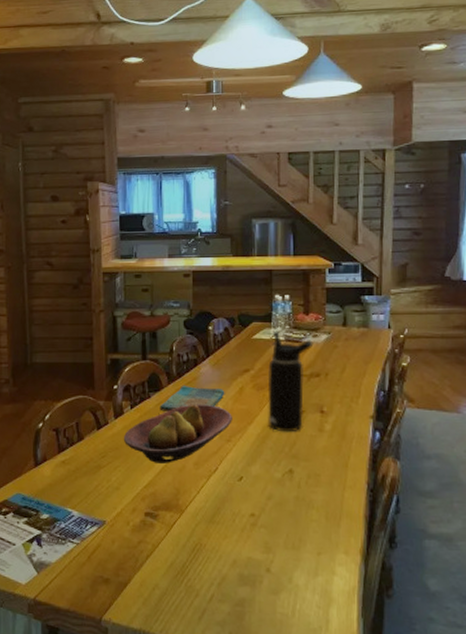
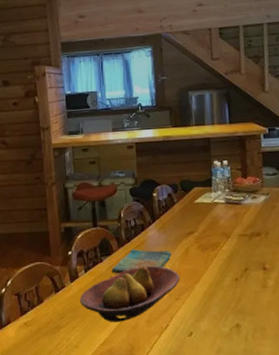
water bottle: present [267,330,314,432] -> none [211,194,253,289]

